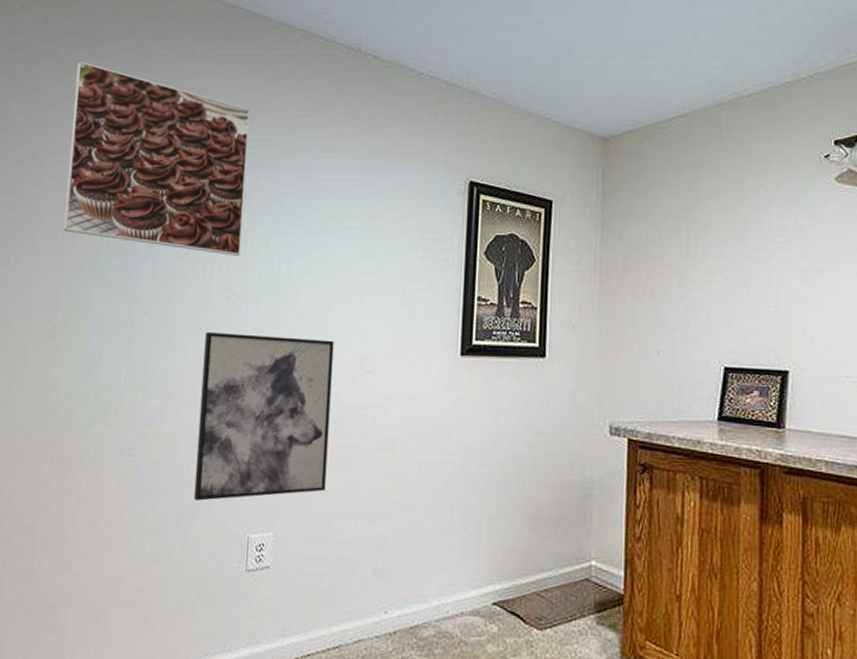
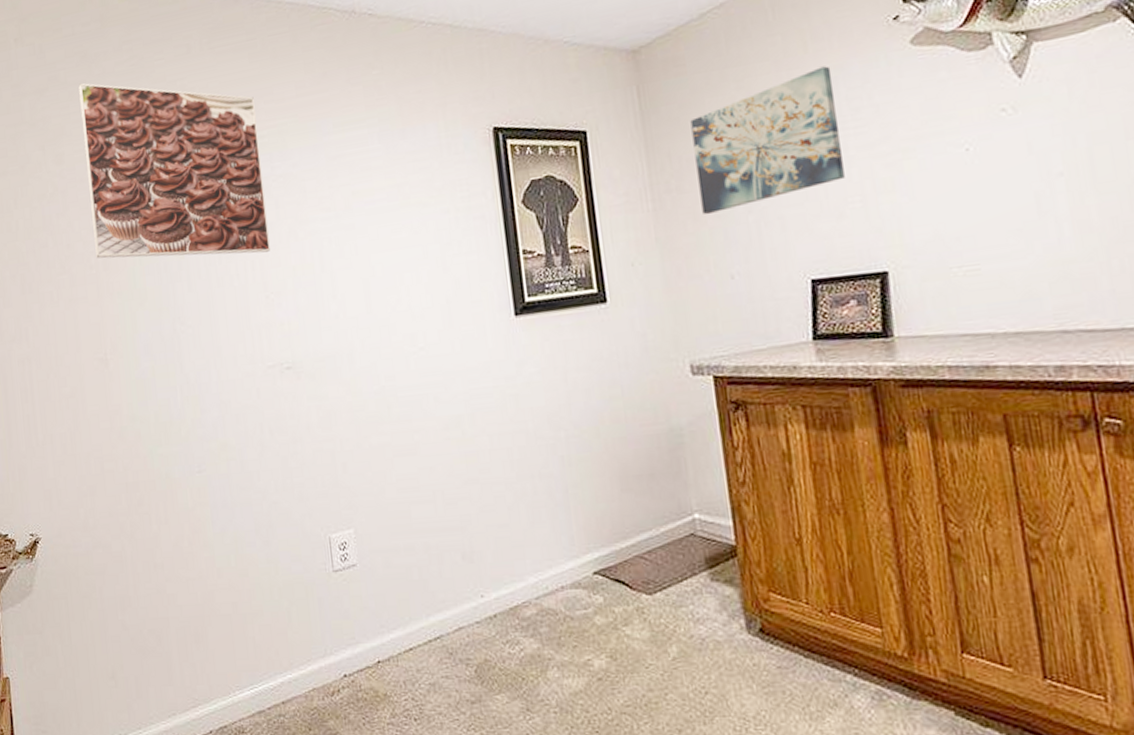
wall art: present [193,331,334,501] -> none [251,322,398,507]
wall art: none [642,185,768,295] -> present [690,66,845,215]

